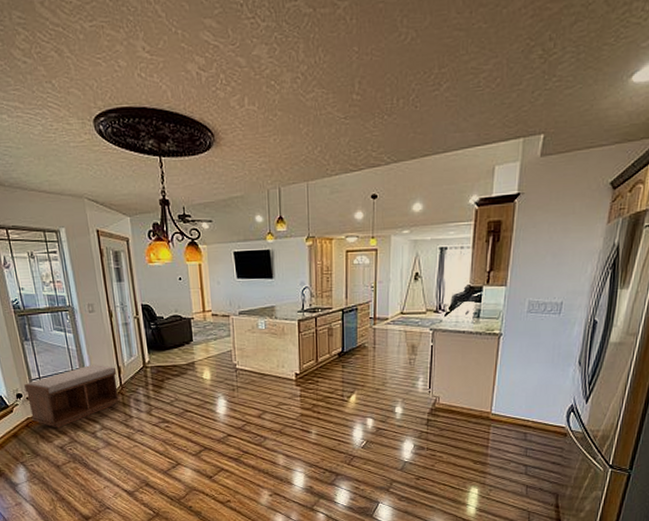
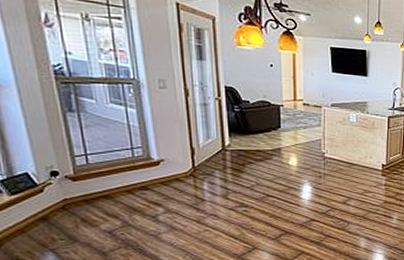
bench: present [24,364,120,428] -> none [63,143,191,211]

